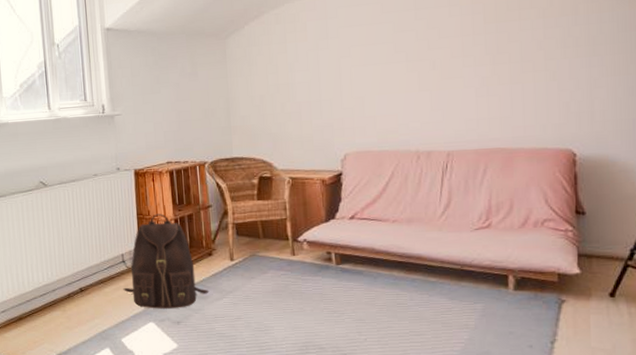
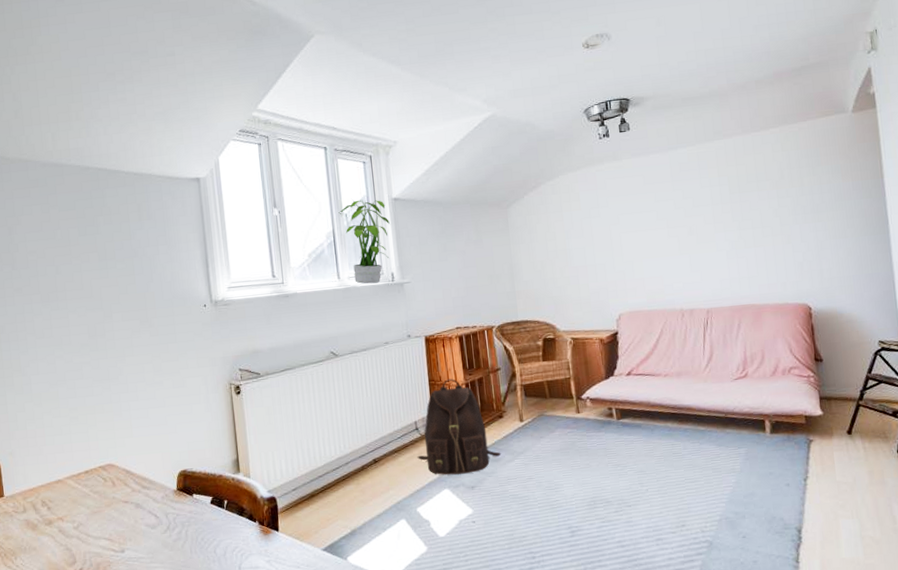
potted plant: none [50,28,102,116] -> present [339,198,390,284]

